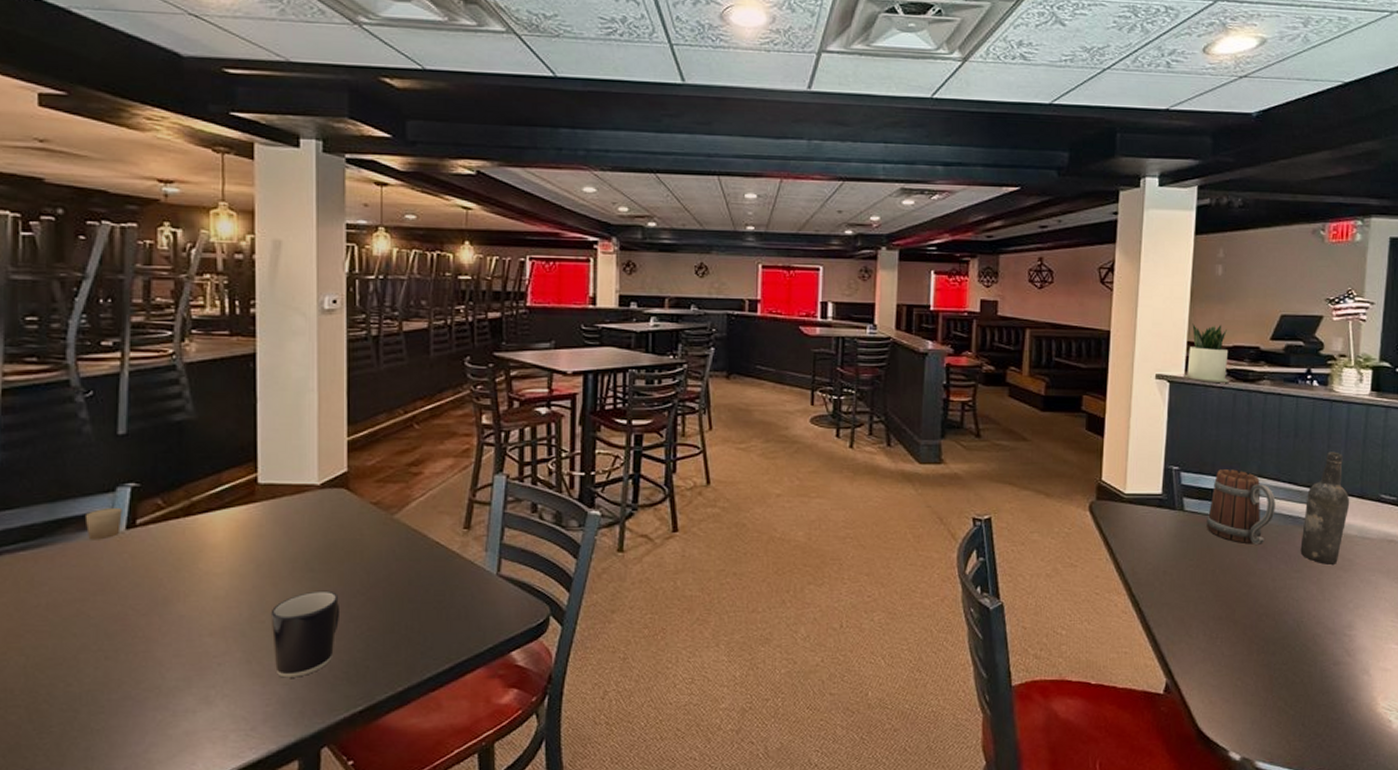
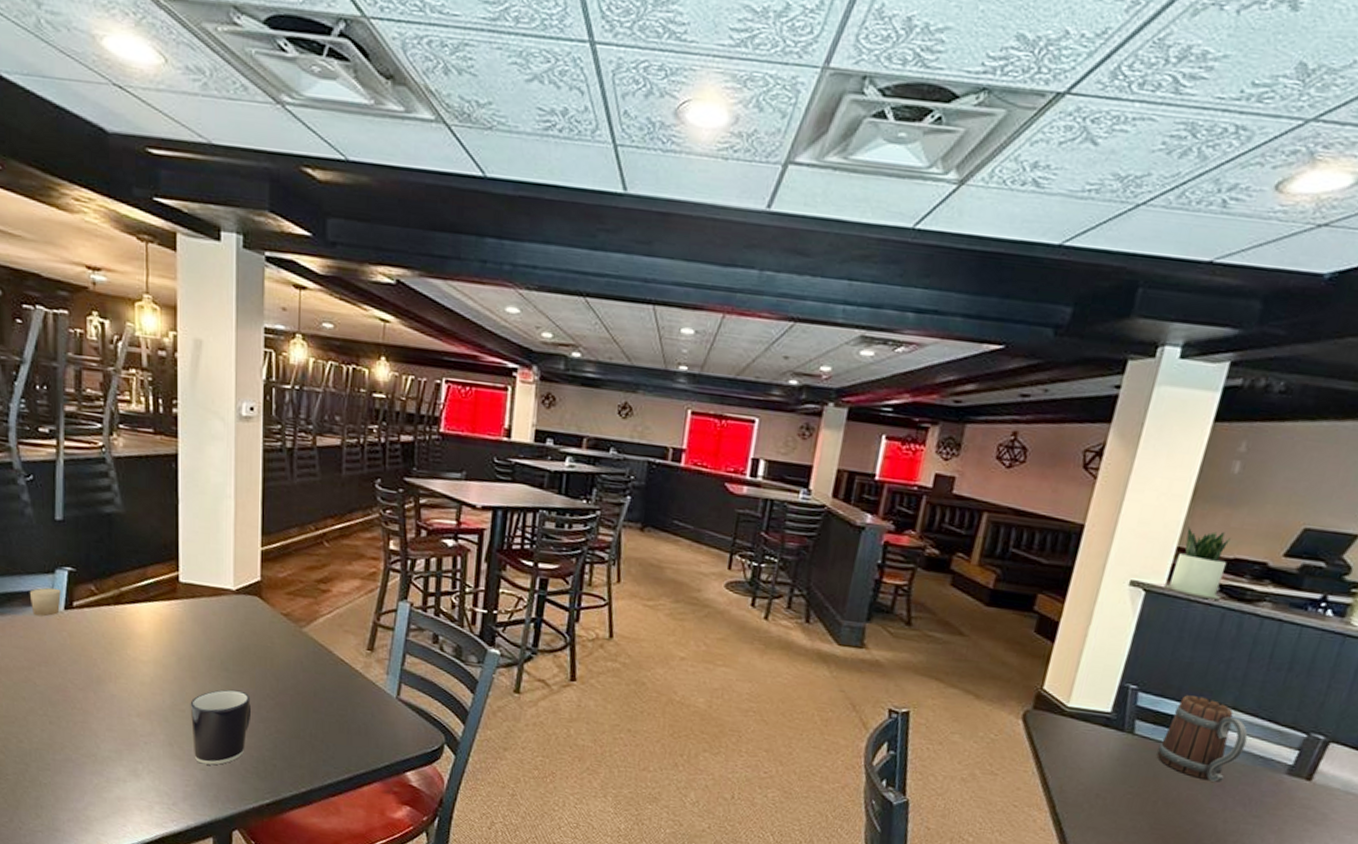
beer bottle: present [1300,451,1350,564] -> none [1264,692,1345,816]

